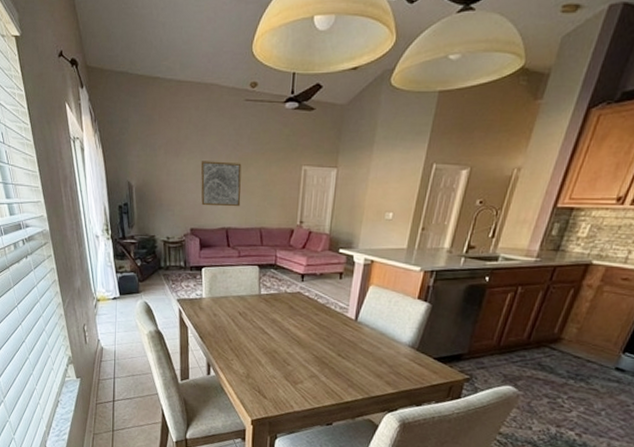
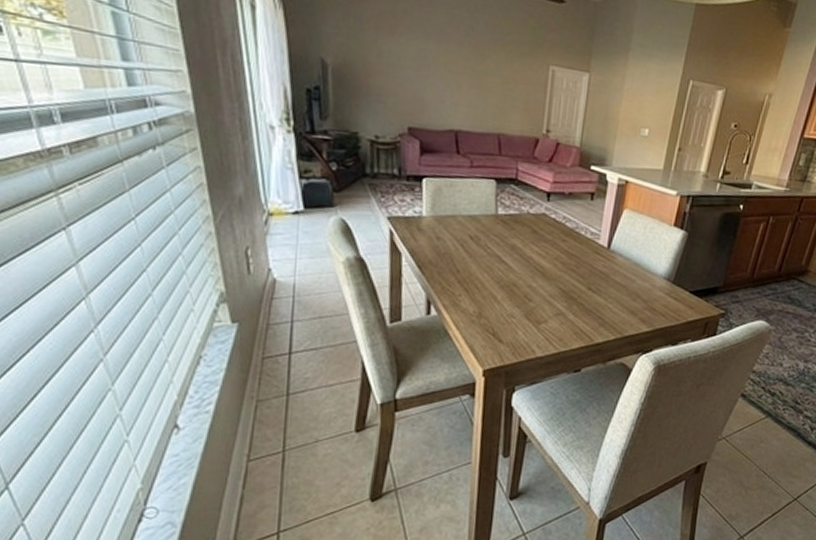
wall art: present [200,161,242,207] -> none [423,44,477,106]

